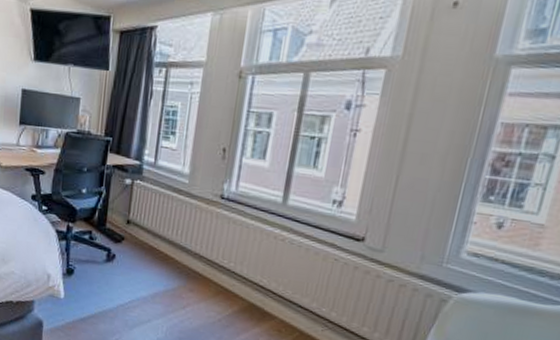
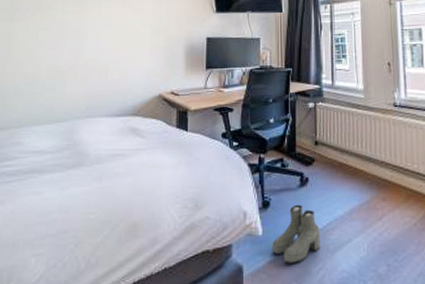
boots: none [72,277,121,330] -> present [272,204,320,264]

